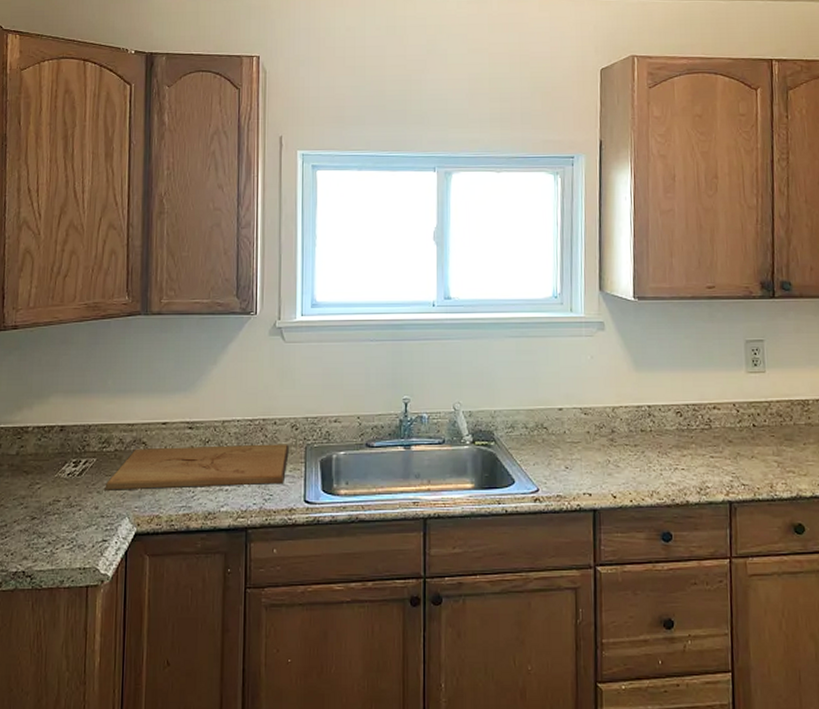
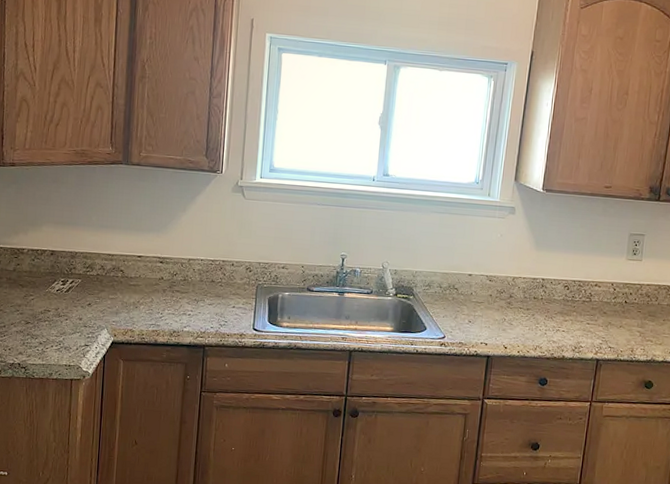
cutting board: present [105,444,289,490] -> none [88,274,243,313]

